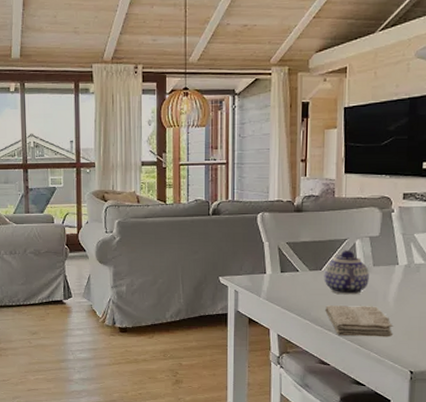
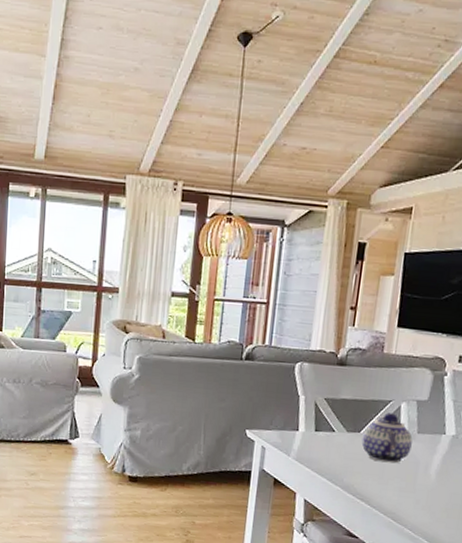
washcloth: present [325,305,393,337] -> none [359,472,432,514]

